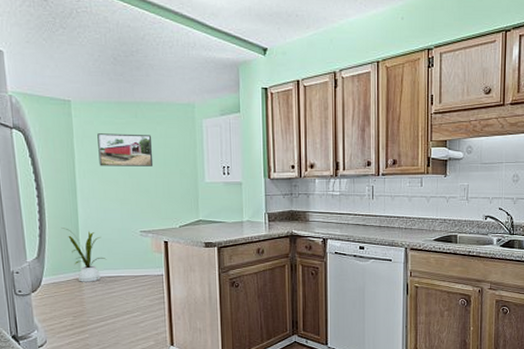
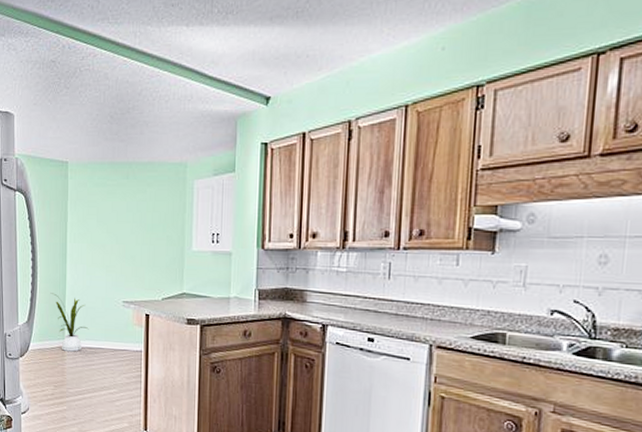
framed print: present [97,133,154,166] -> none [89,196,141,232]

